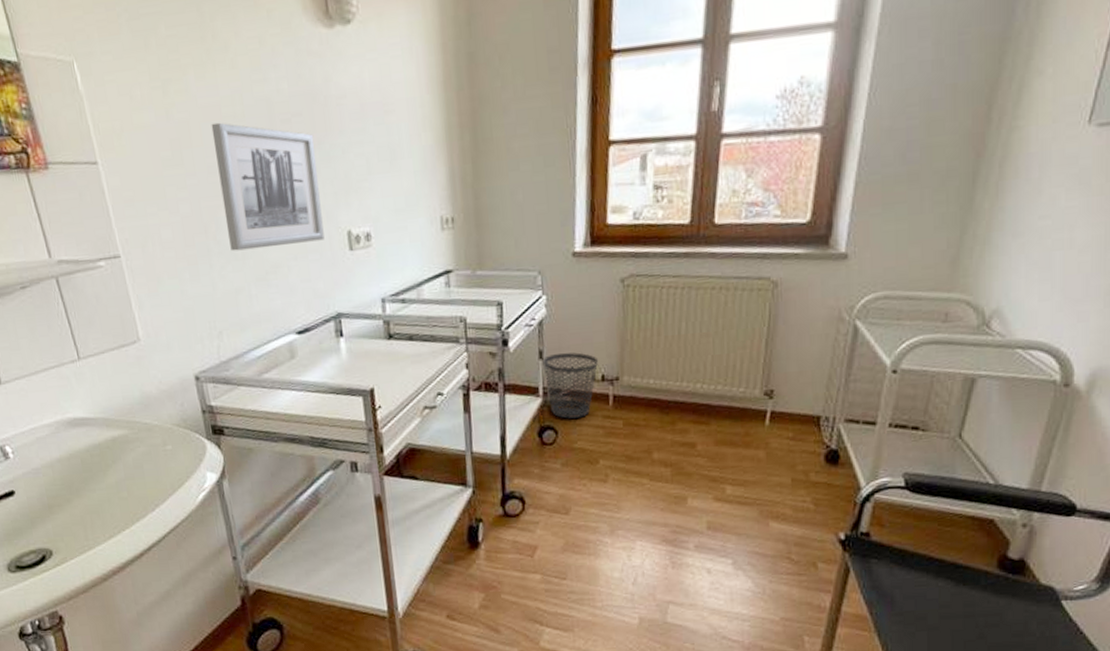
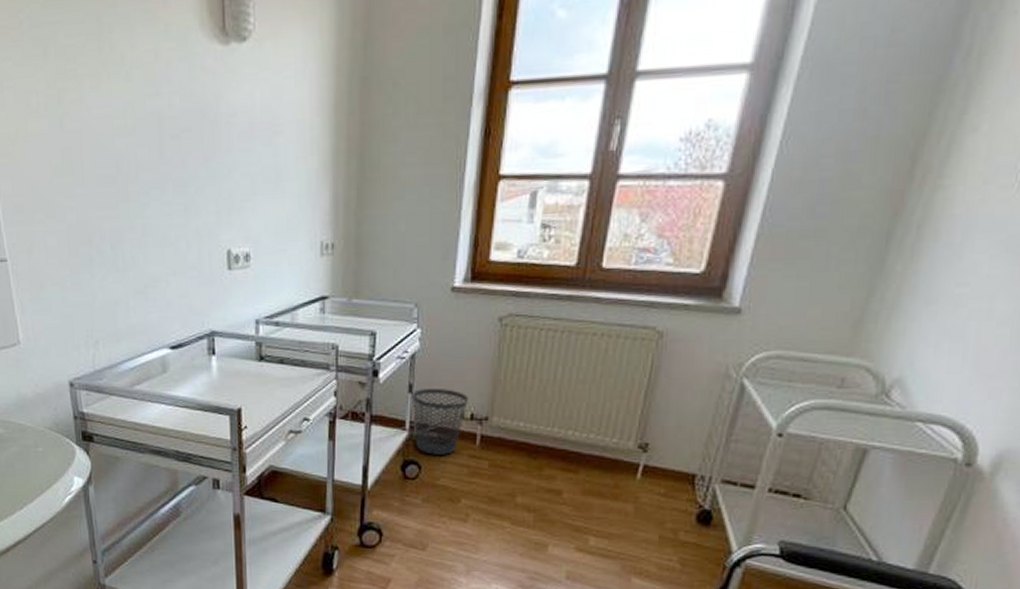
wall art: present [211,122,325,251] -> none [102,134,204,263]

